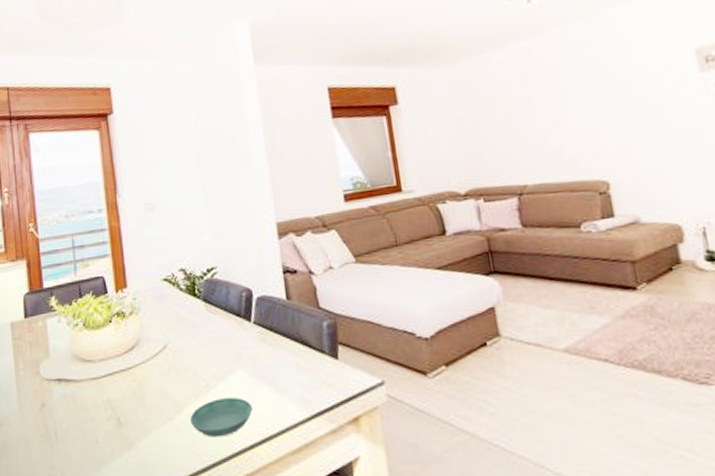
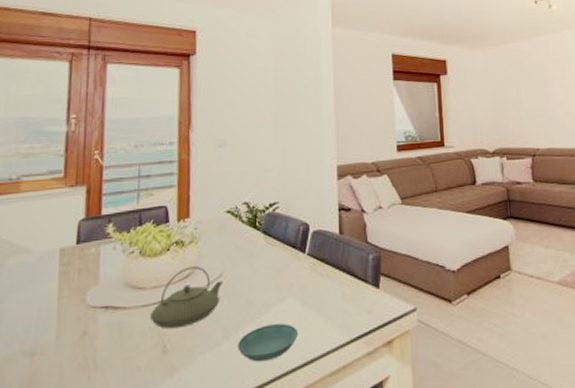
teapot: none [101,338,169,402] -> present [150,266,224,329]

